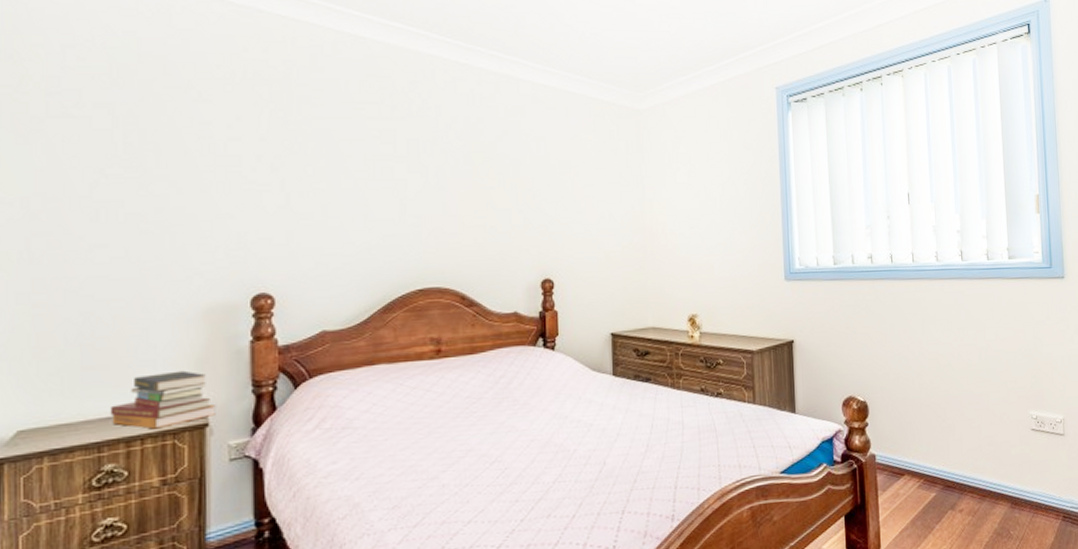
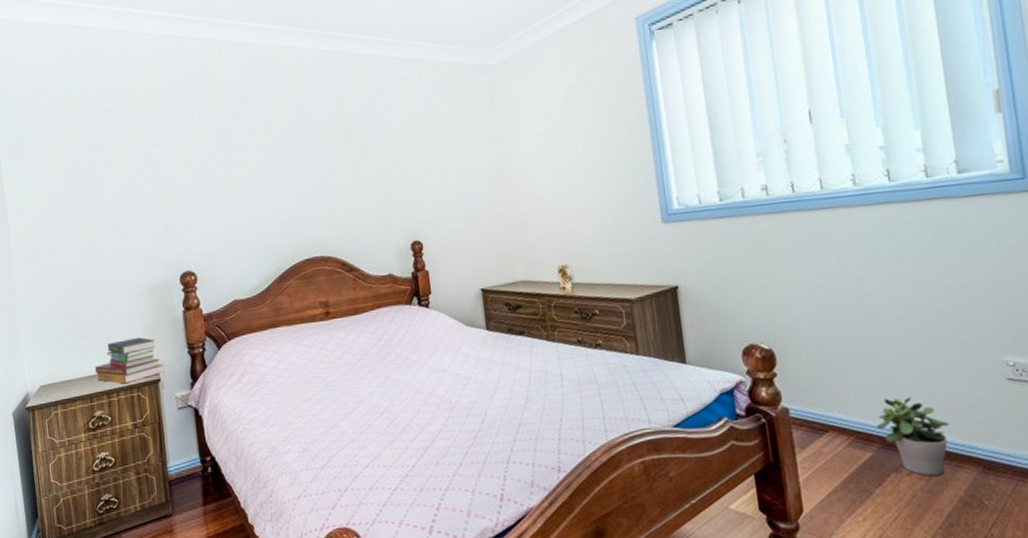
potted plant: none [940,445,992,512] -> present [877,397,950,476]

